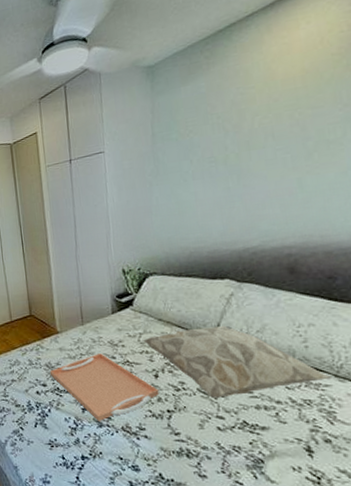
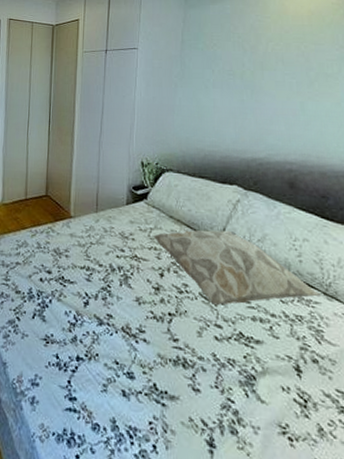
serving tray: present [49,353,160,421] -> none [56,244,163,319]

